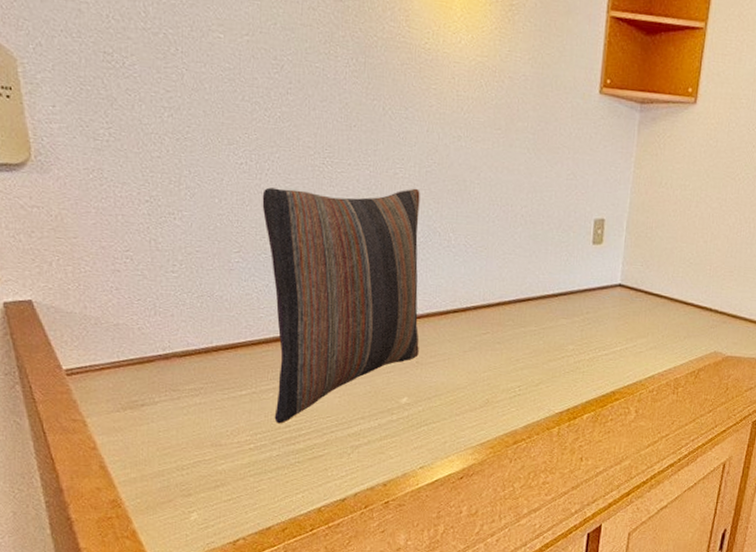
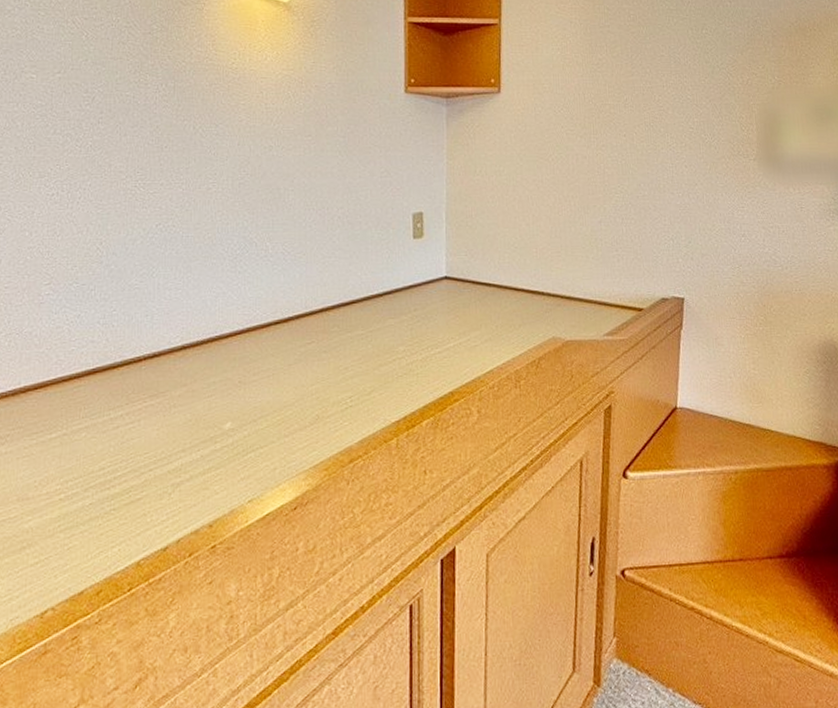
pillow: present [262,187,420,424] -> none [73,201,241,467]

